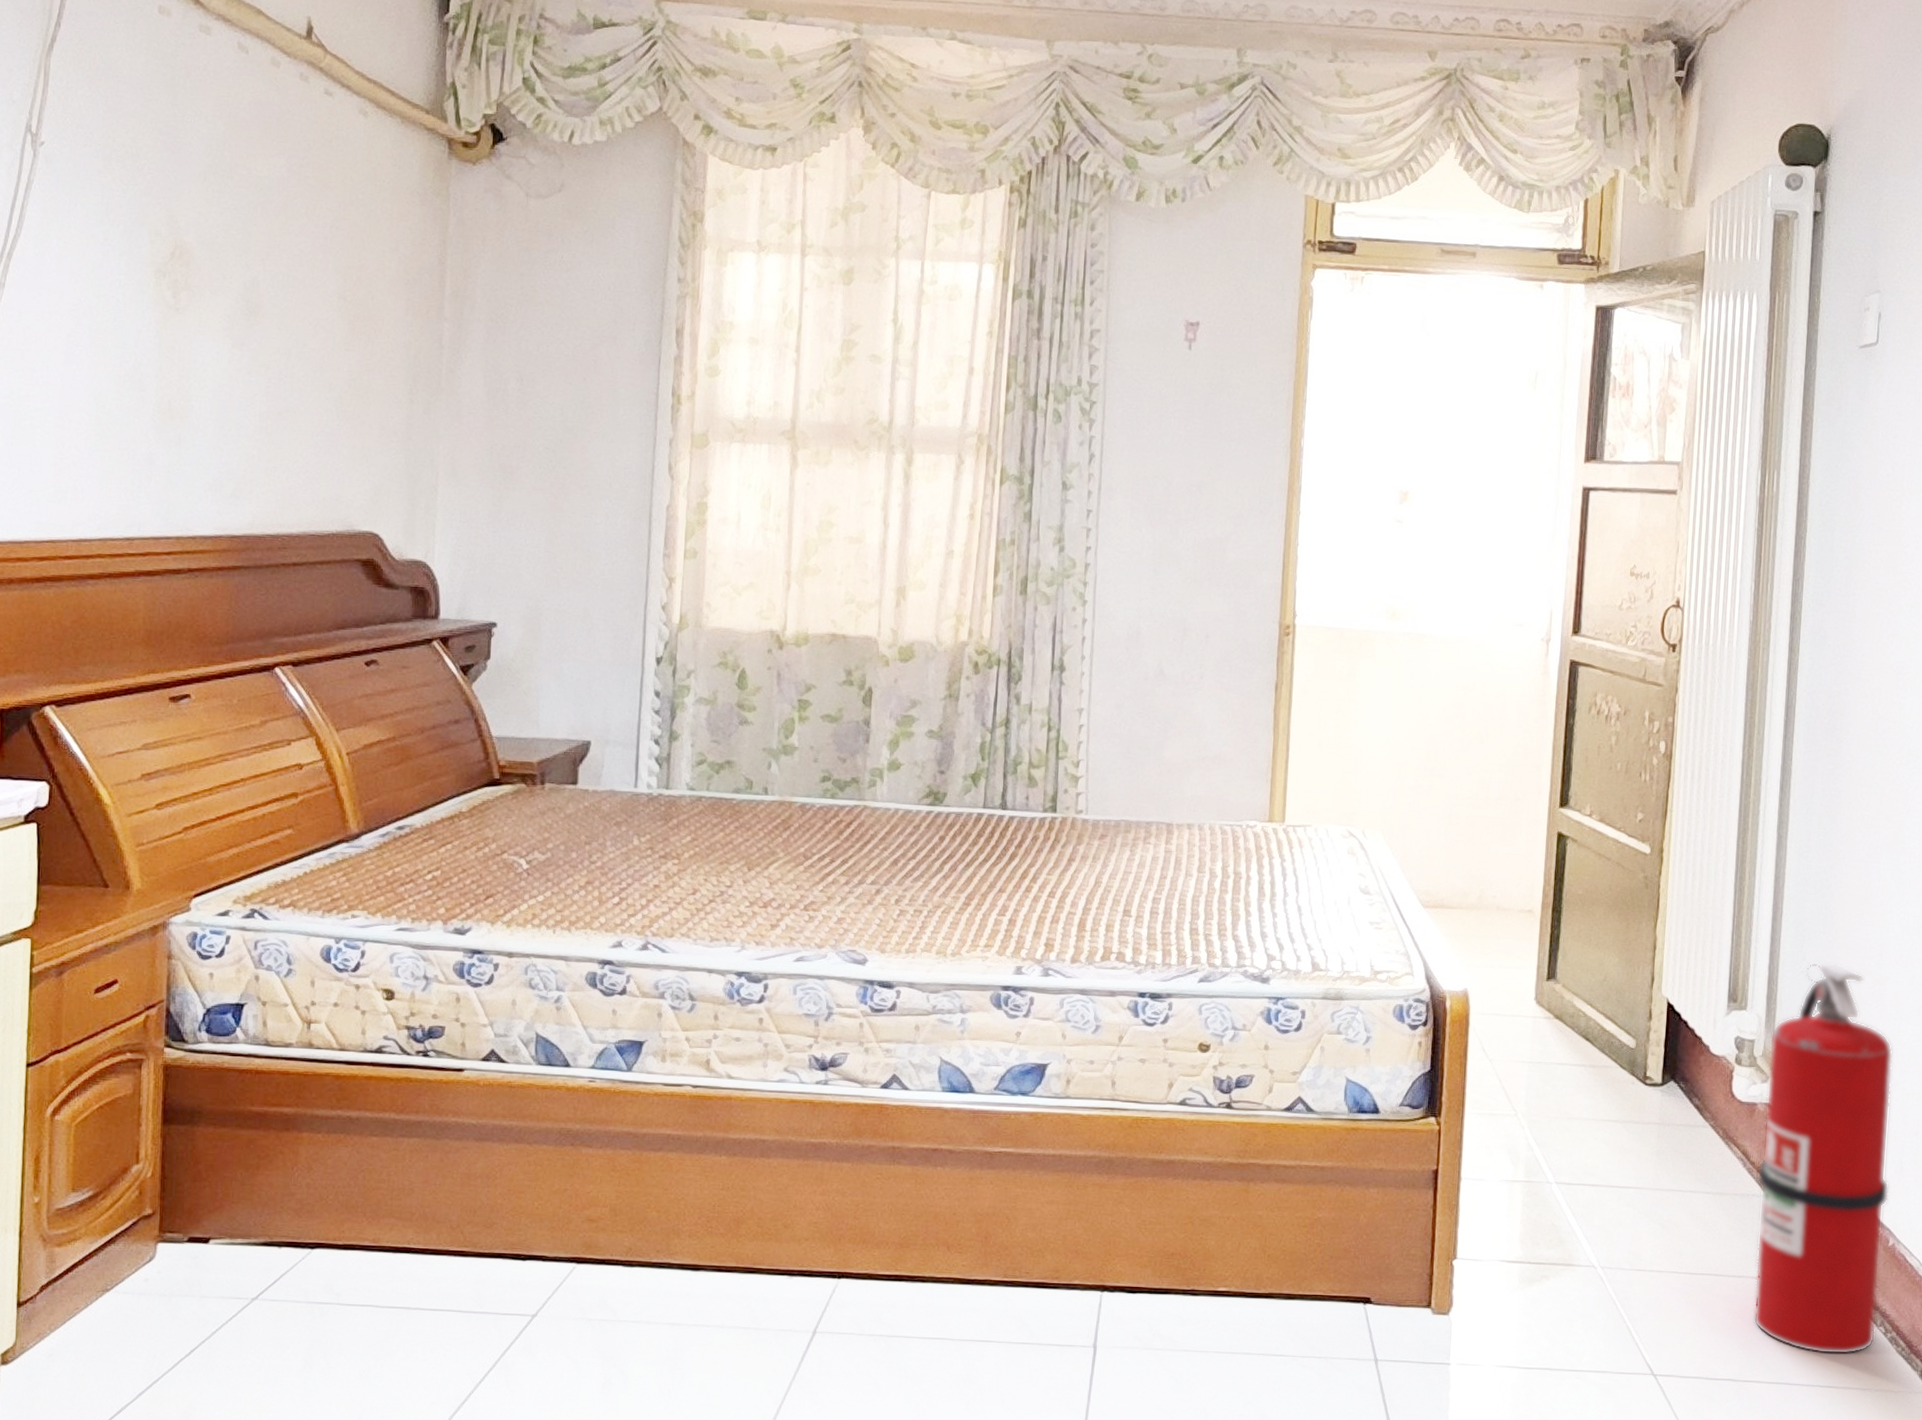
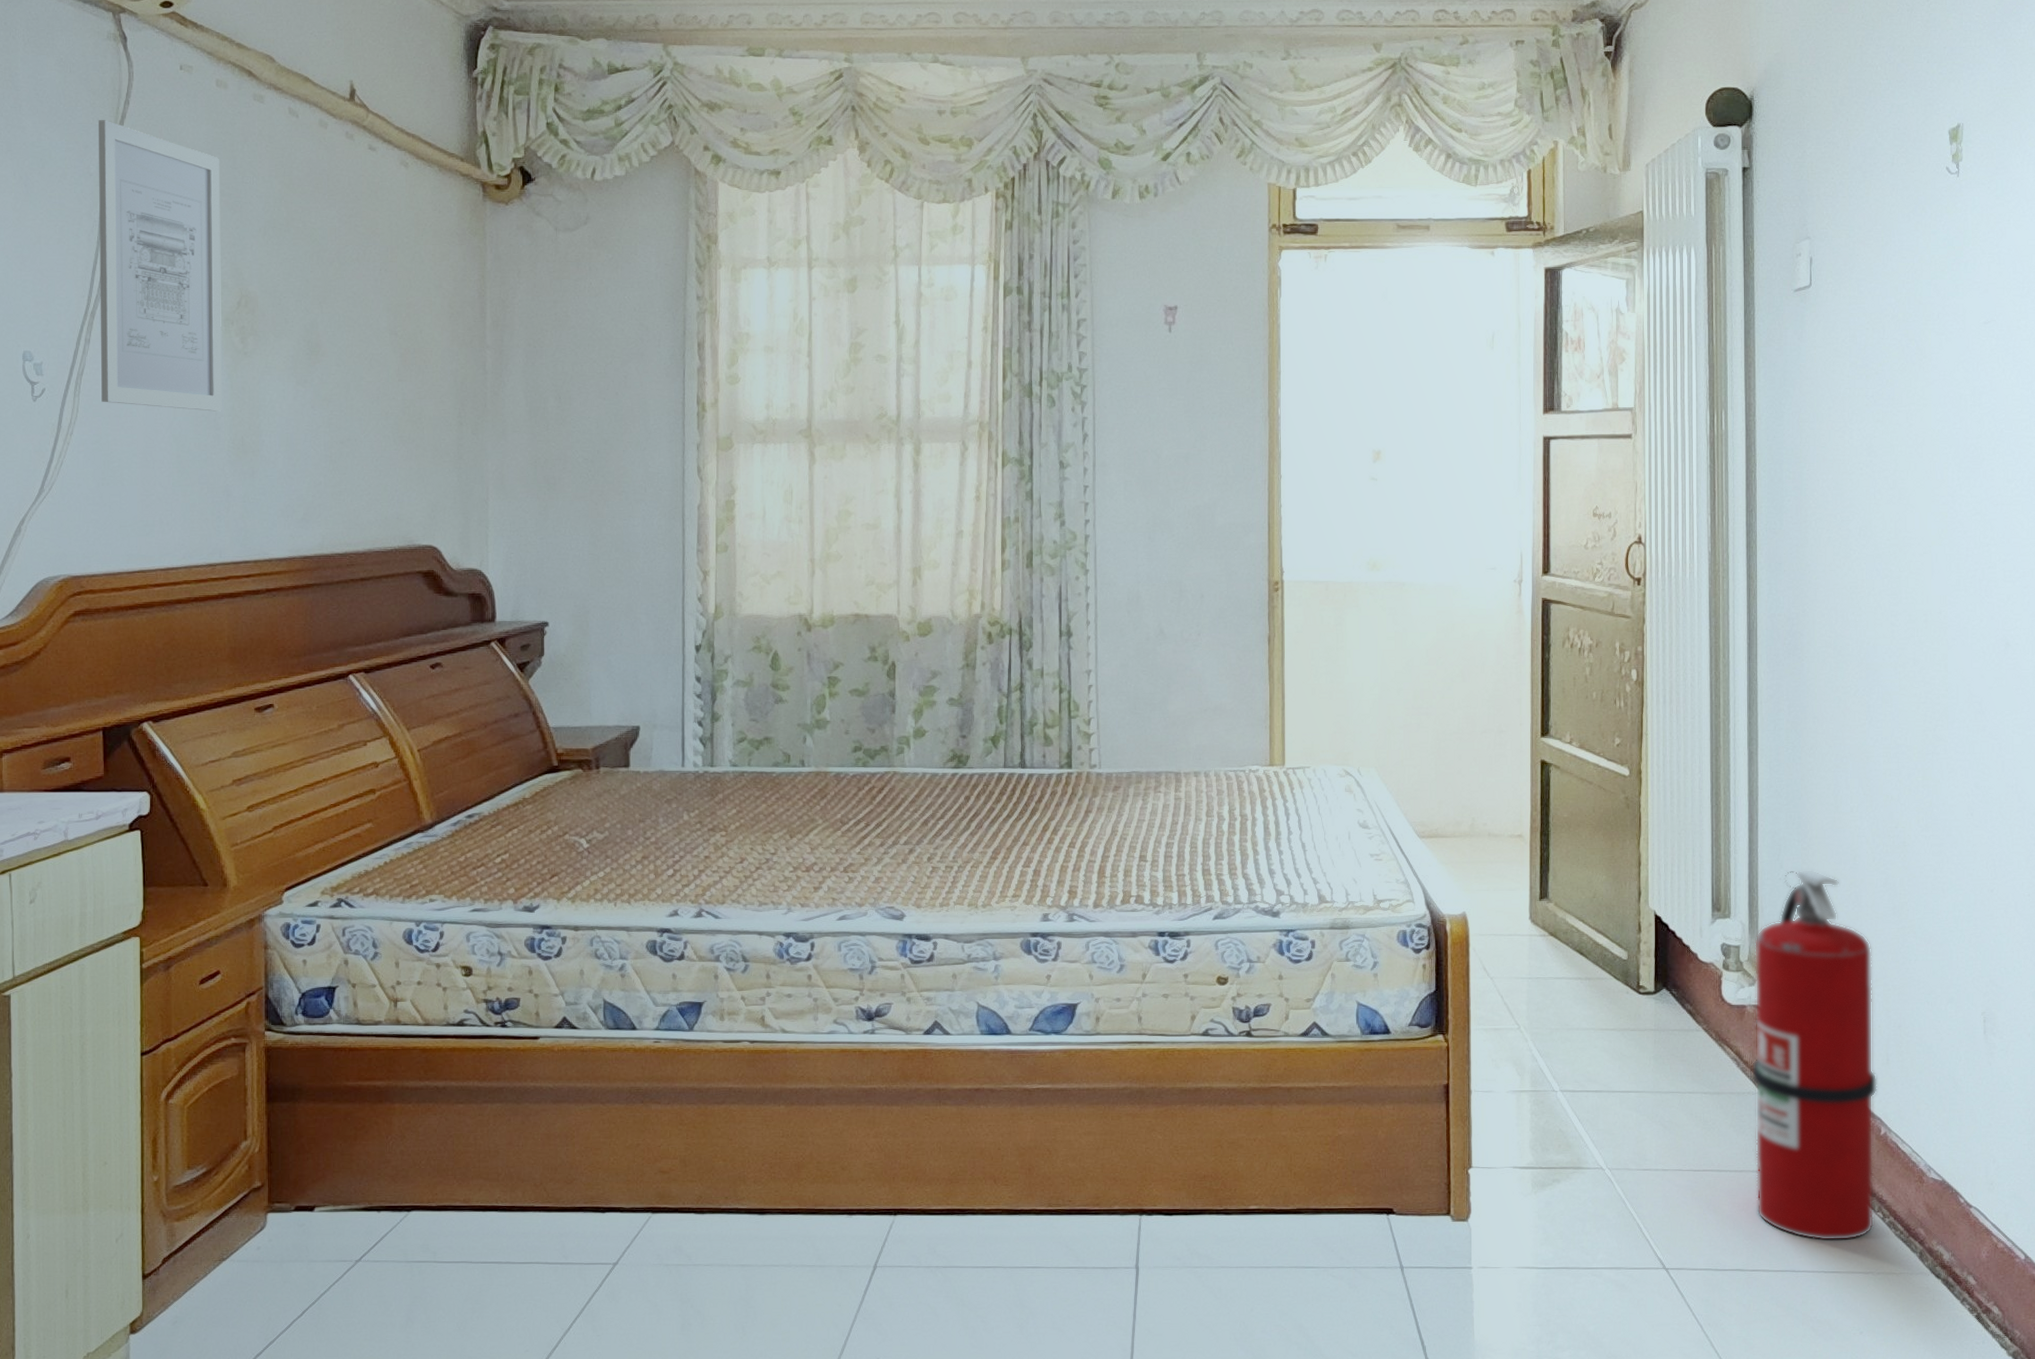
wall art: none [15,42,158,372] -> present [99,120,222,411]

